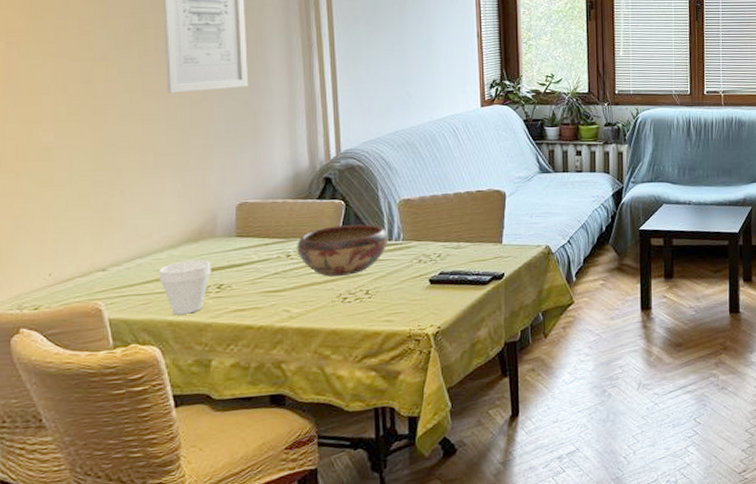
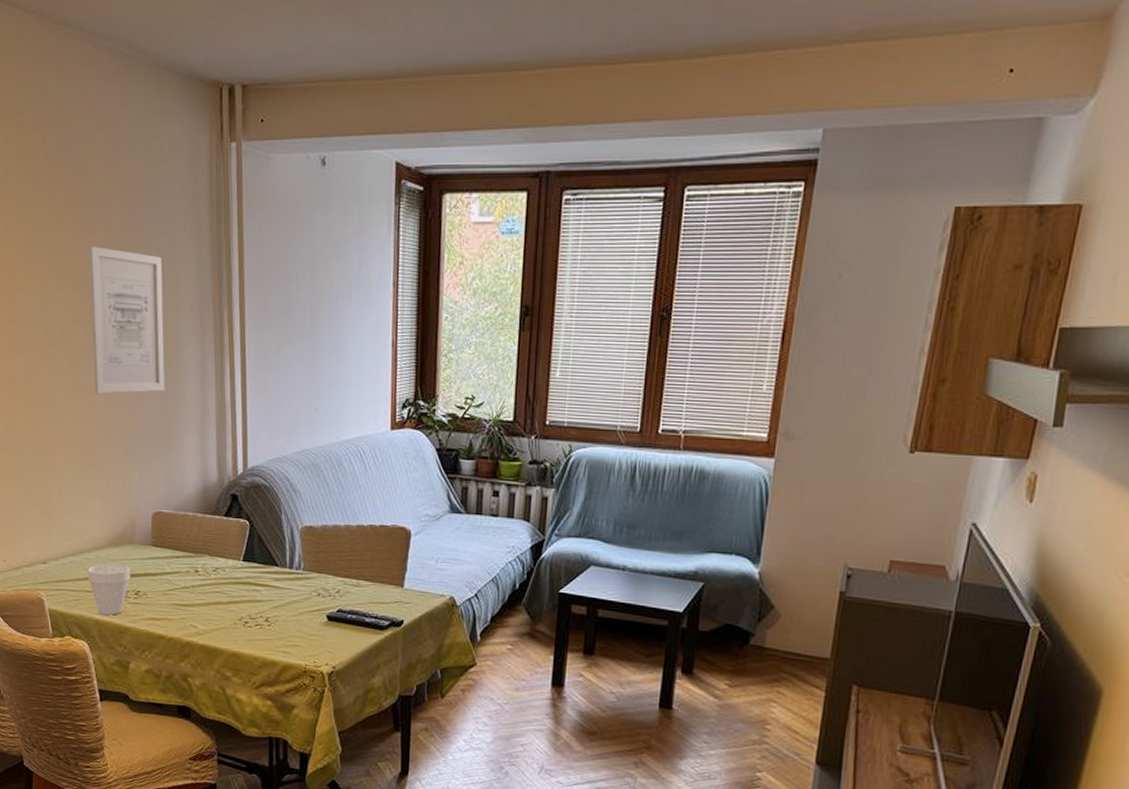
decorative bowl: present [297,224,389,277] -> none [204,546,290,599]

